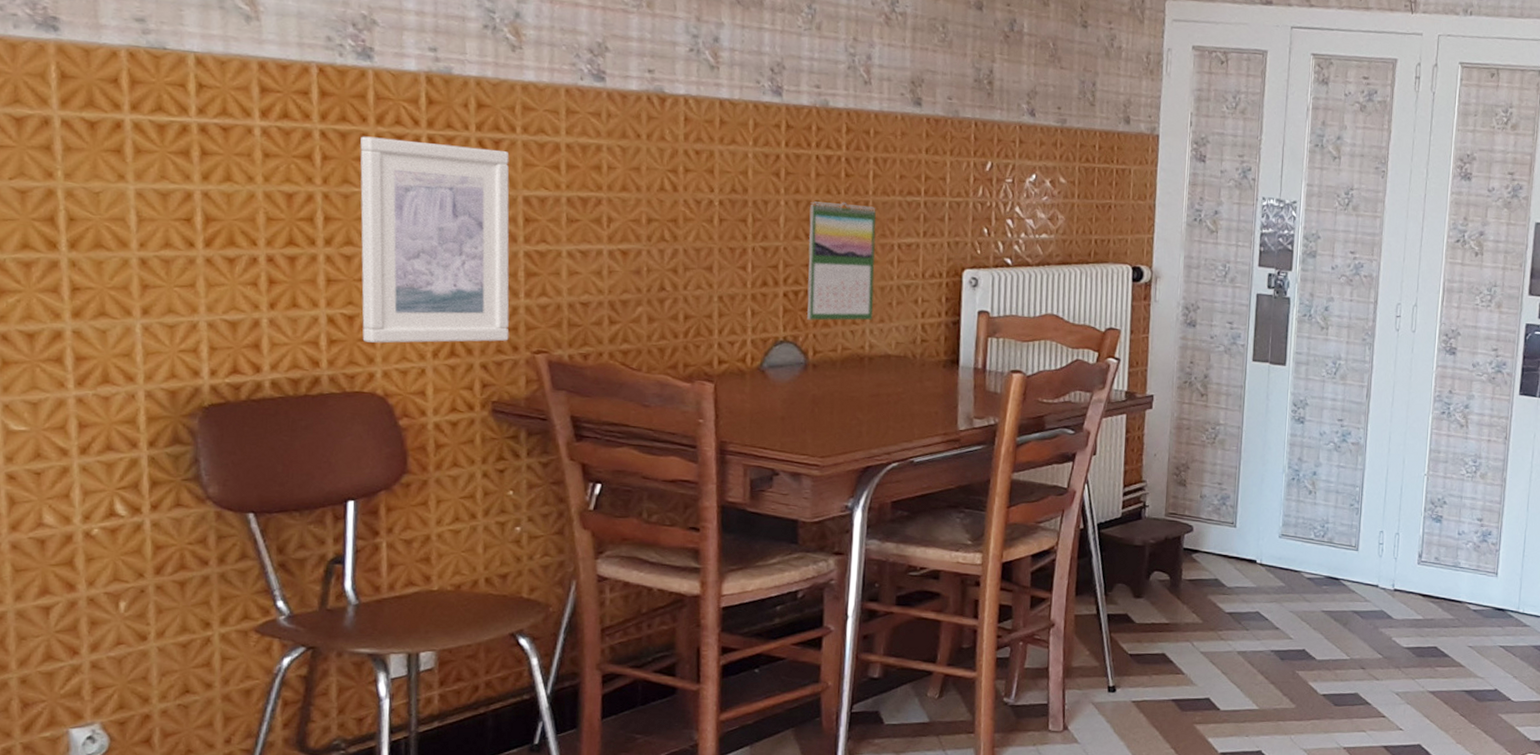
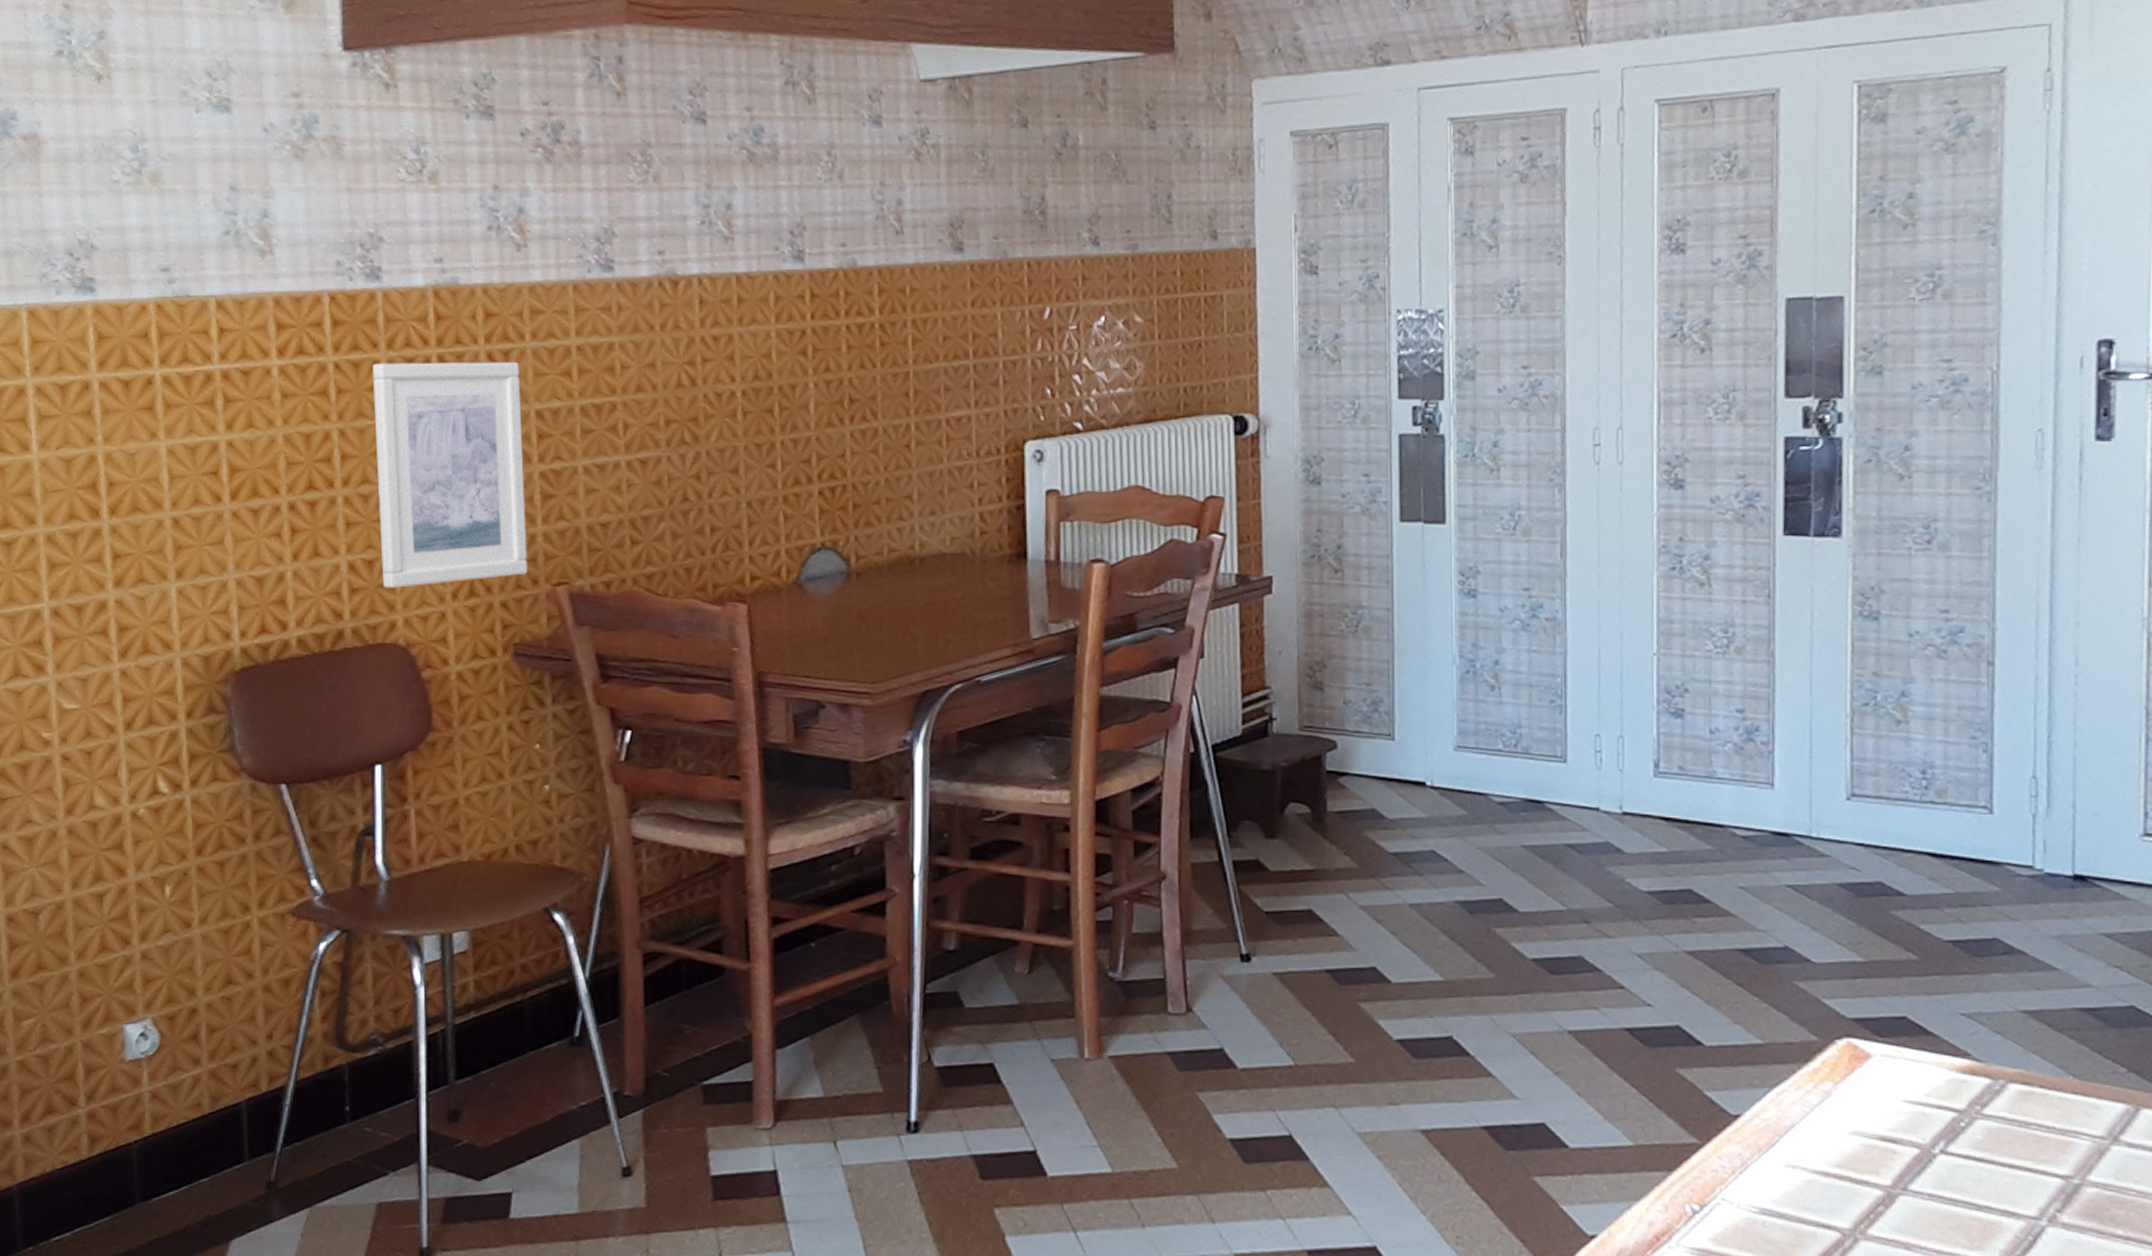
calendar: present [806,201,876,321] -> none [843,376,922,520]

